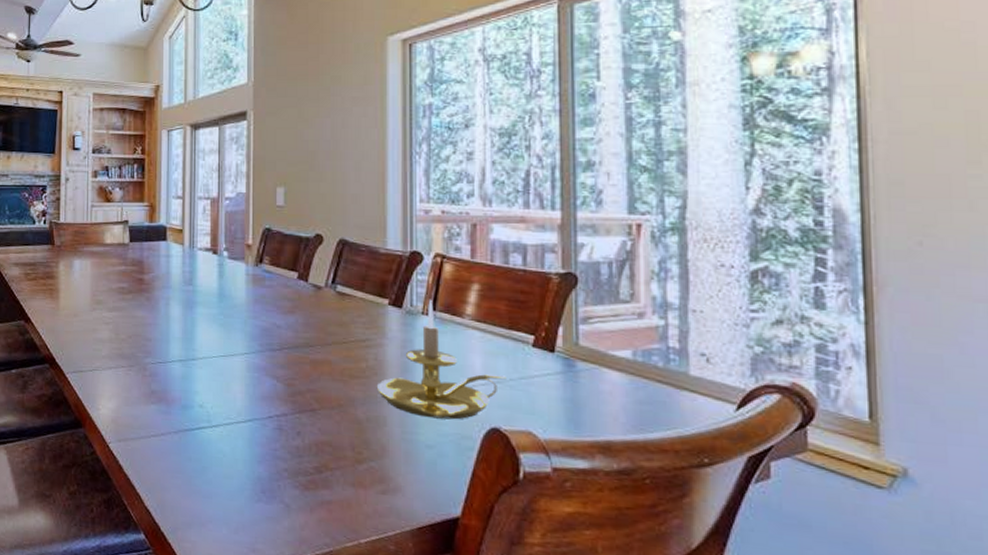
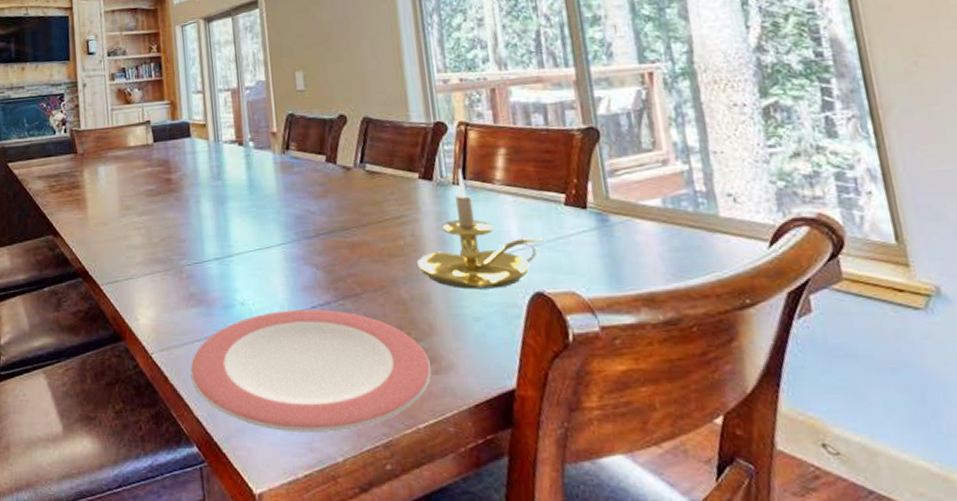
plate: none [144,417,378,537] -> present [190,309,431,432]

